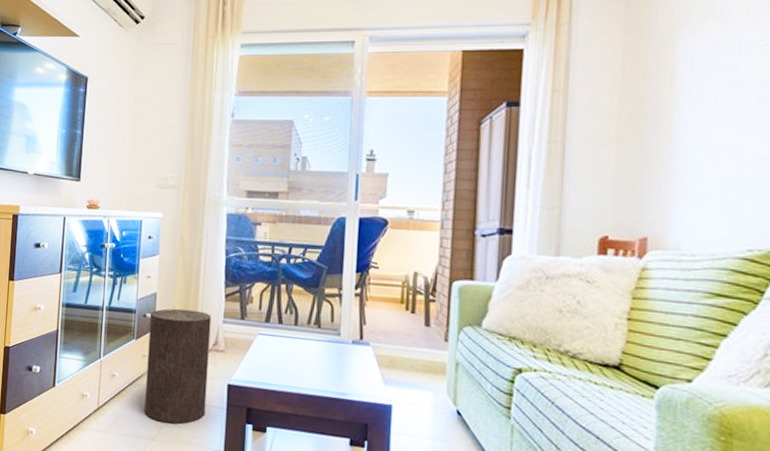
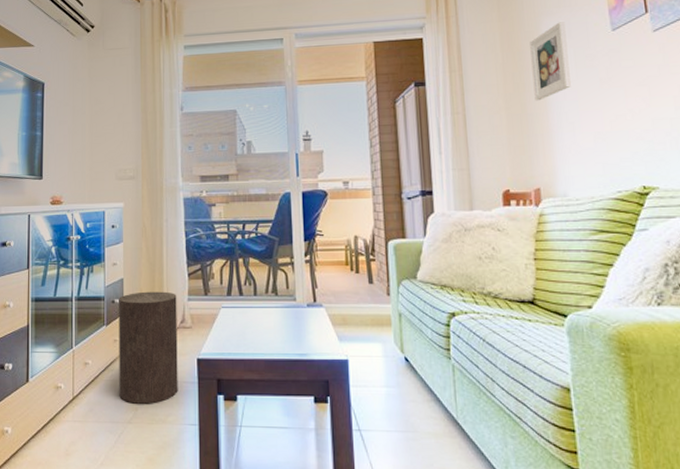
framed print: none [656,36,711,133] -> present [530,20,572,101]

